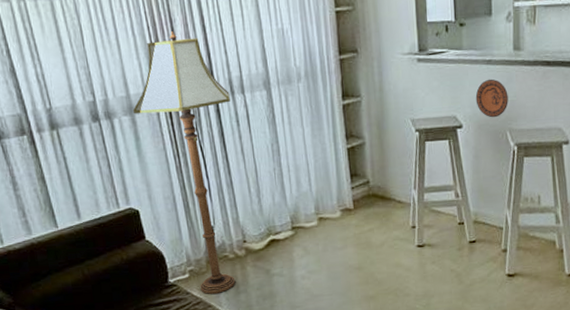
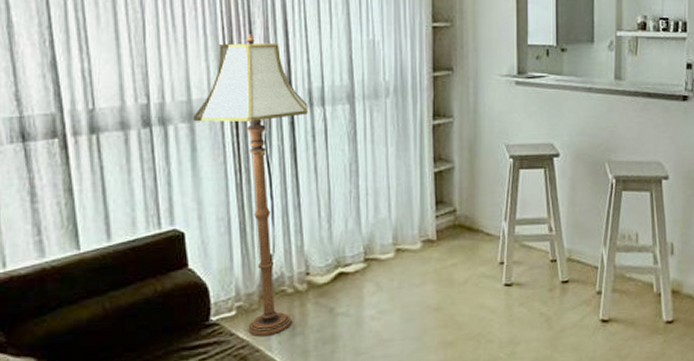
decorative plate: present [475,79,508,118] -> none [574,107,608,148]

